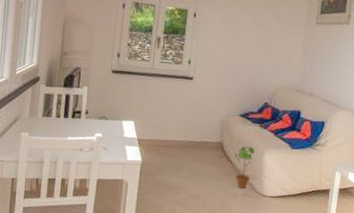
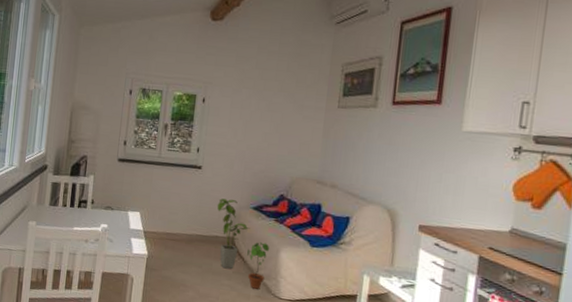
house plant: none [207,107,238,172] -> present [217,198,250,269]

